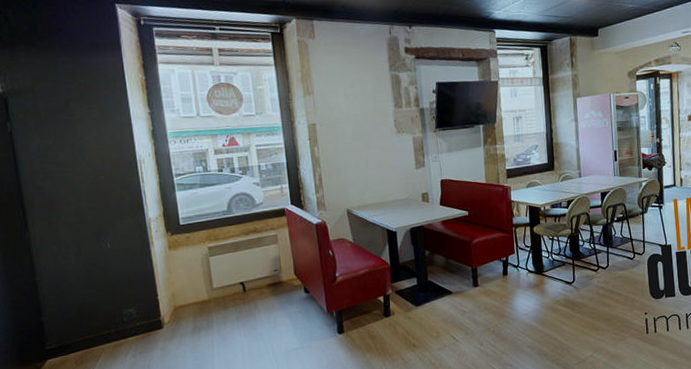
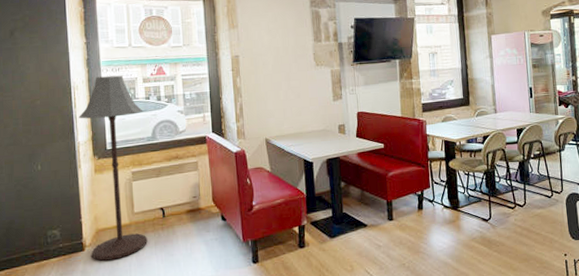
floor lamp: none [148,147,229,338] -> present [79,75,148,261]

